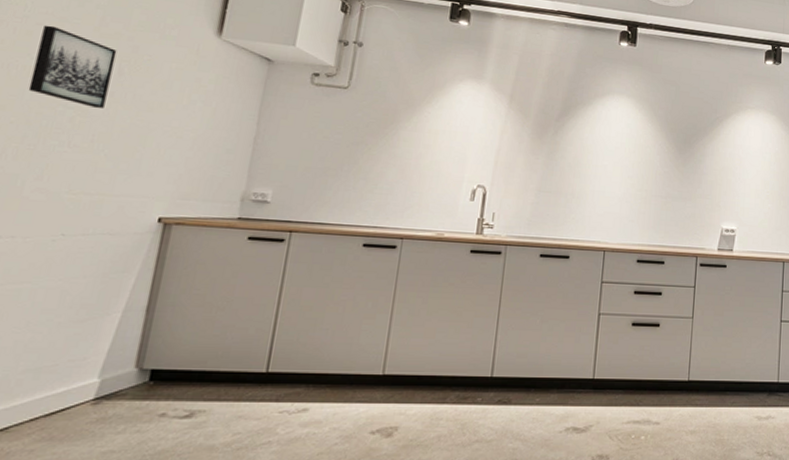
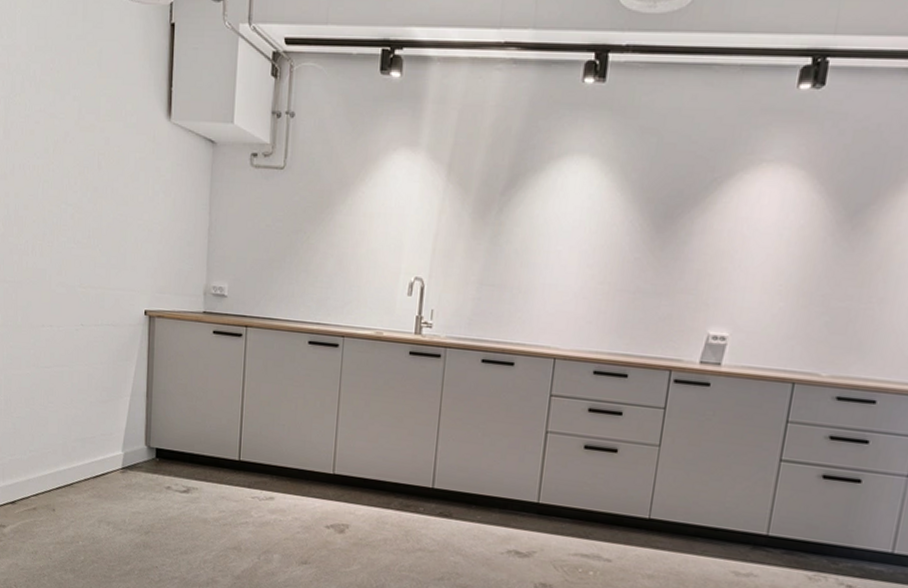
wall art: present [28,25,117,108] -> none [40,122,94,204]

